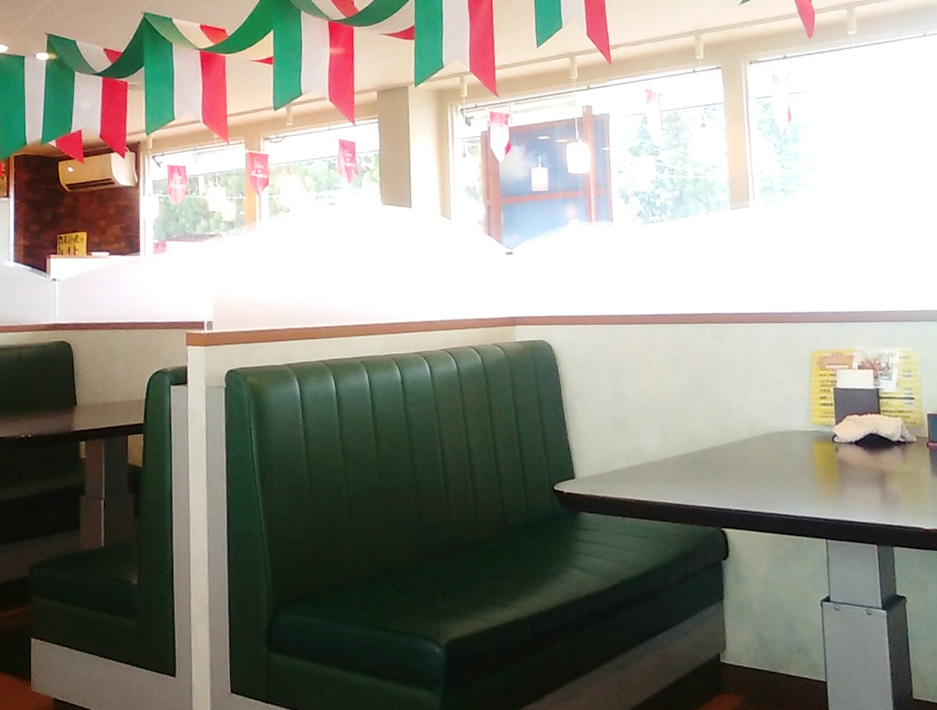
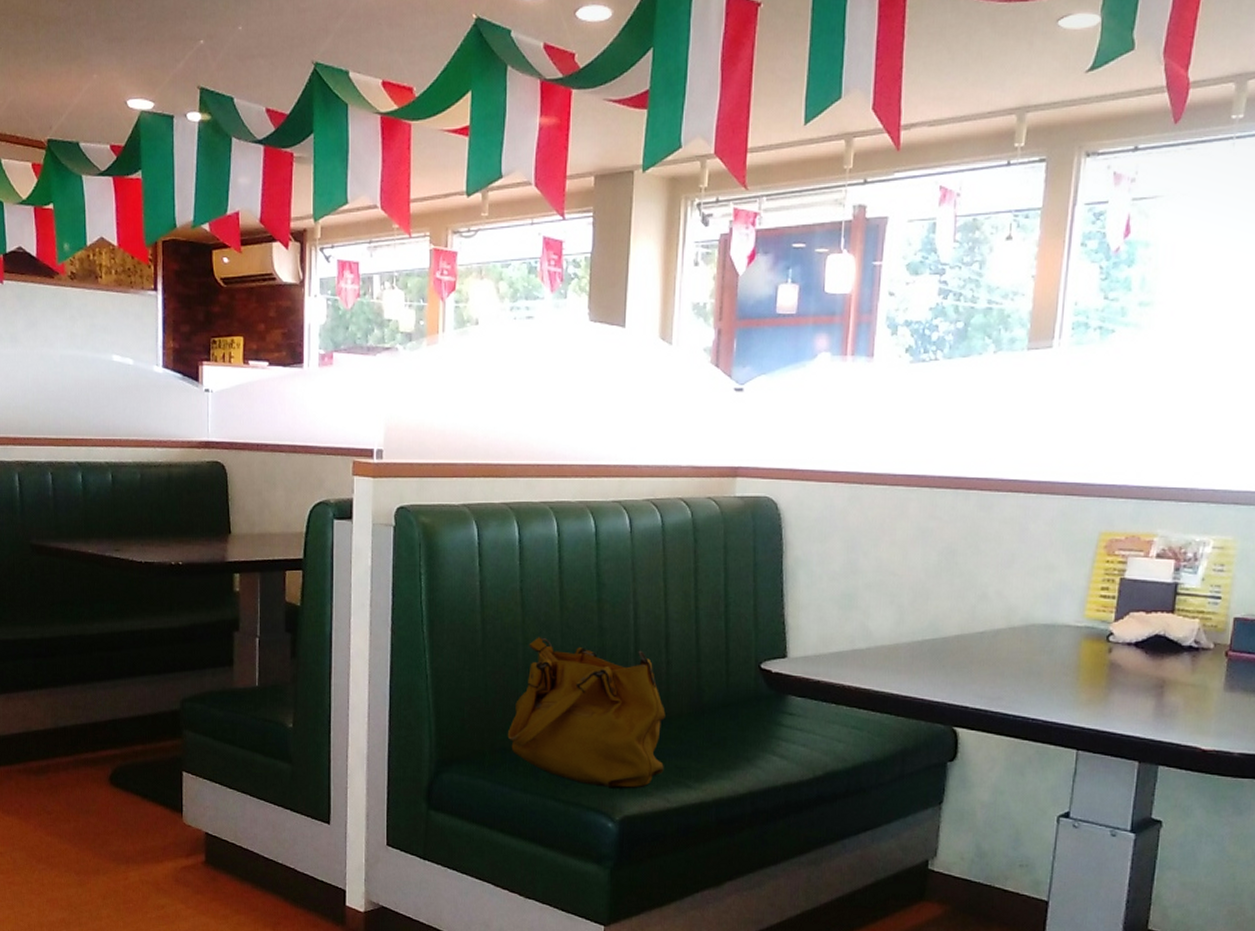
handbag: none [337,478,481,615] -> present [507,637,666,789]

